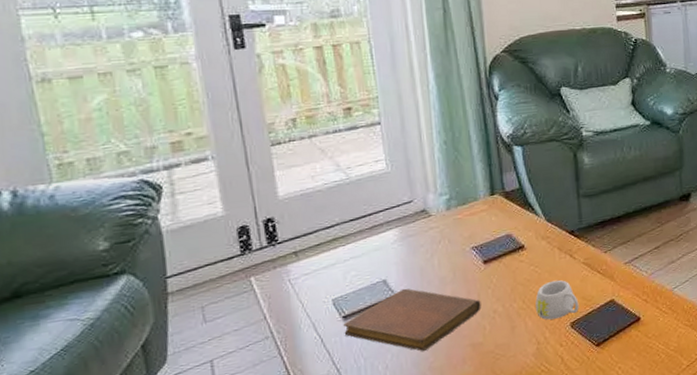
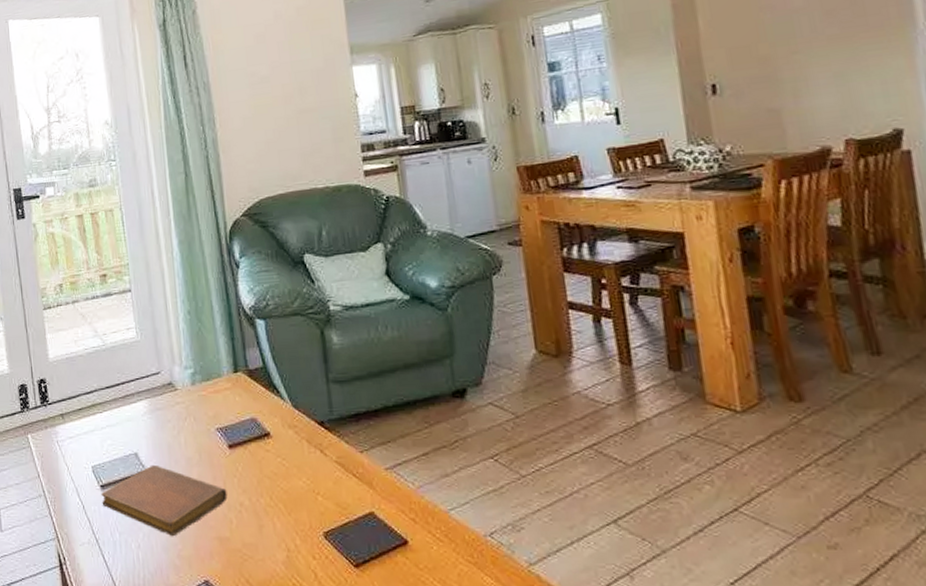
mug: present [535,279,579,320] -> none [284,478,333,524]

